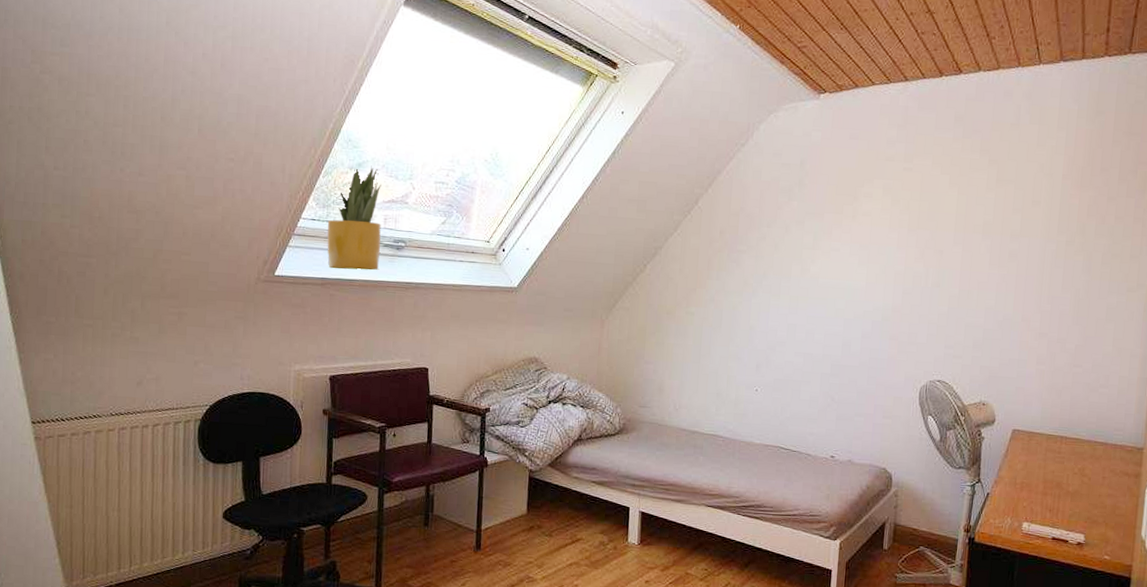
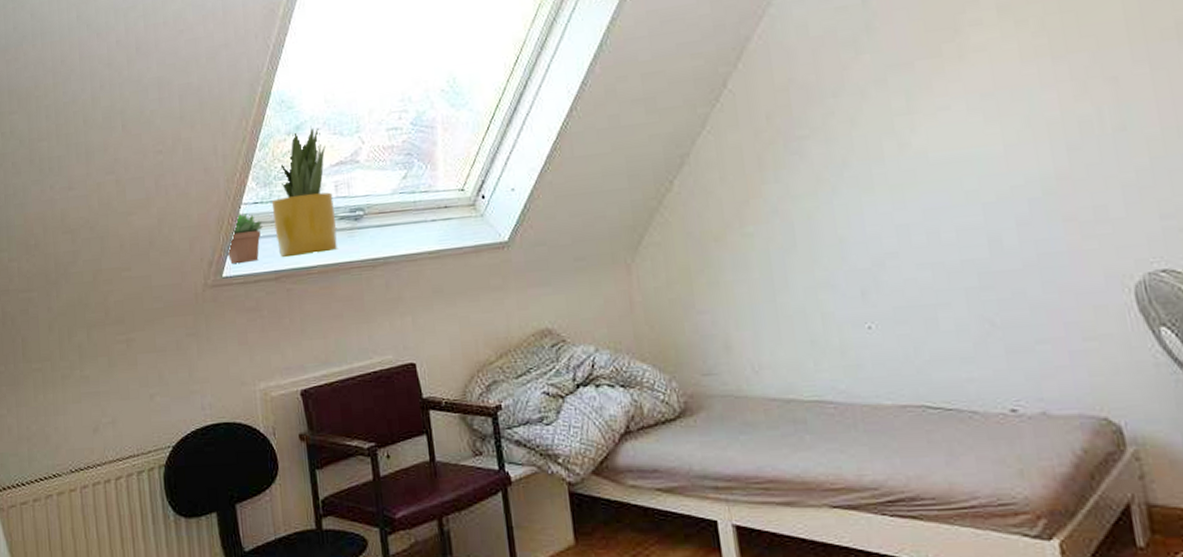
succulent plant: none [282,225,317,267] -> present [227,213,263,265]

